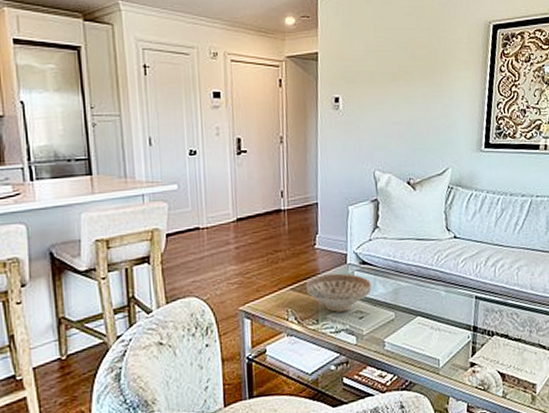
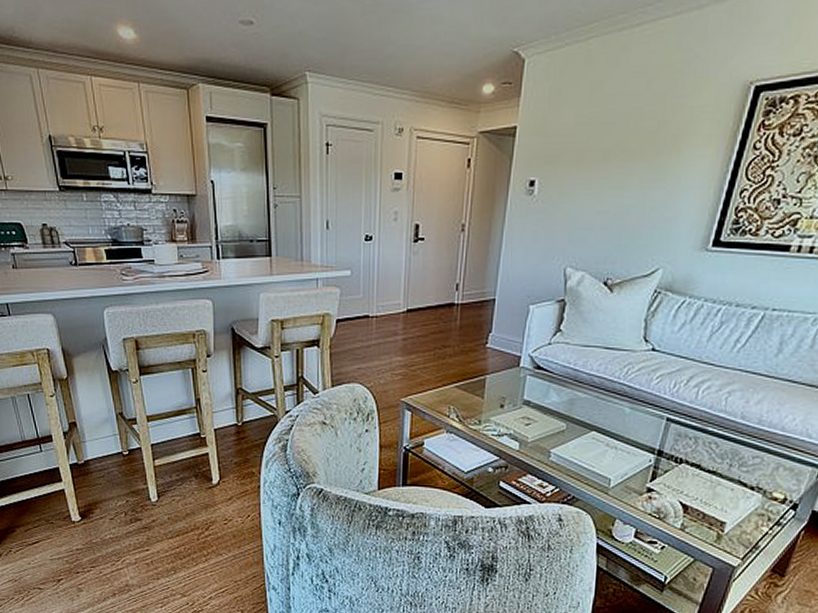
decorative bowl: present [305,273,372,312] -> none [471,375,544,416]

